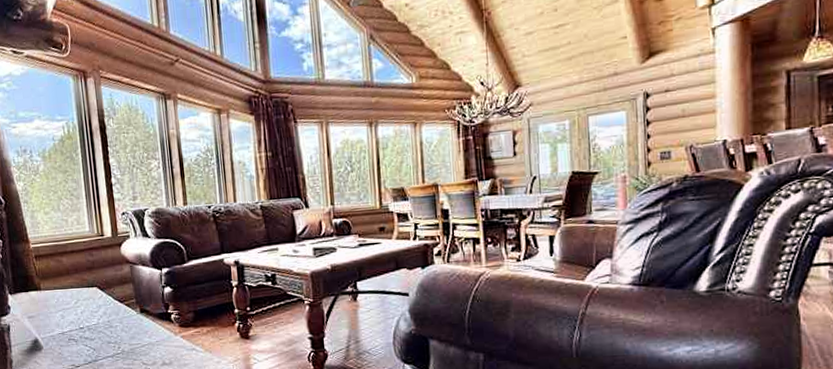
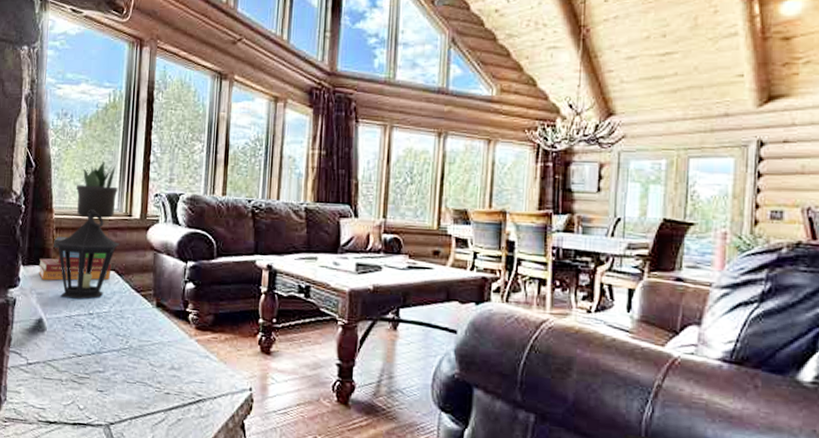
books: none [25,263,94,305] -> present [38,236,112,281]
lantern: none [35,235,98,318] -> present [54,209,120,300]
planter: none [47,189,87,243] -> present [76,160,118,218]

